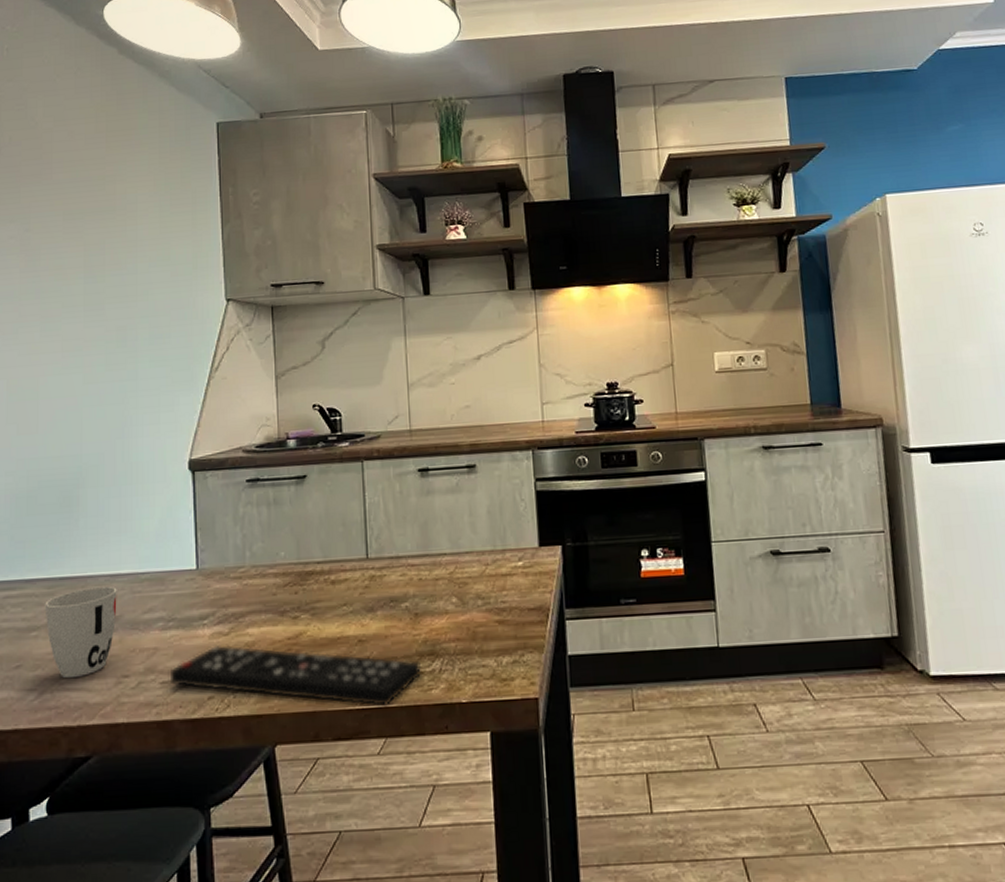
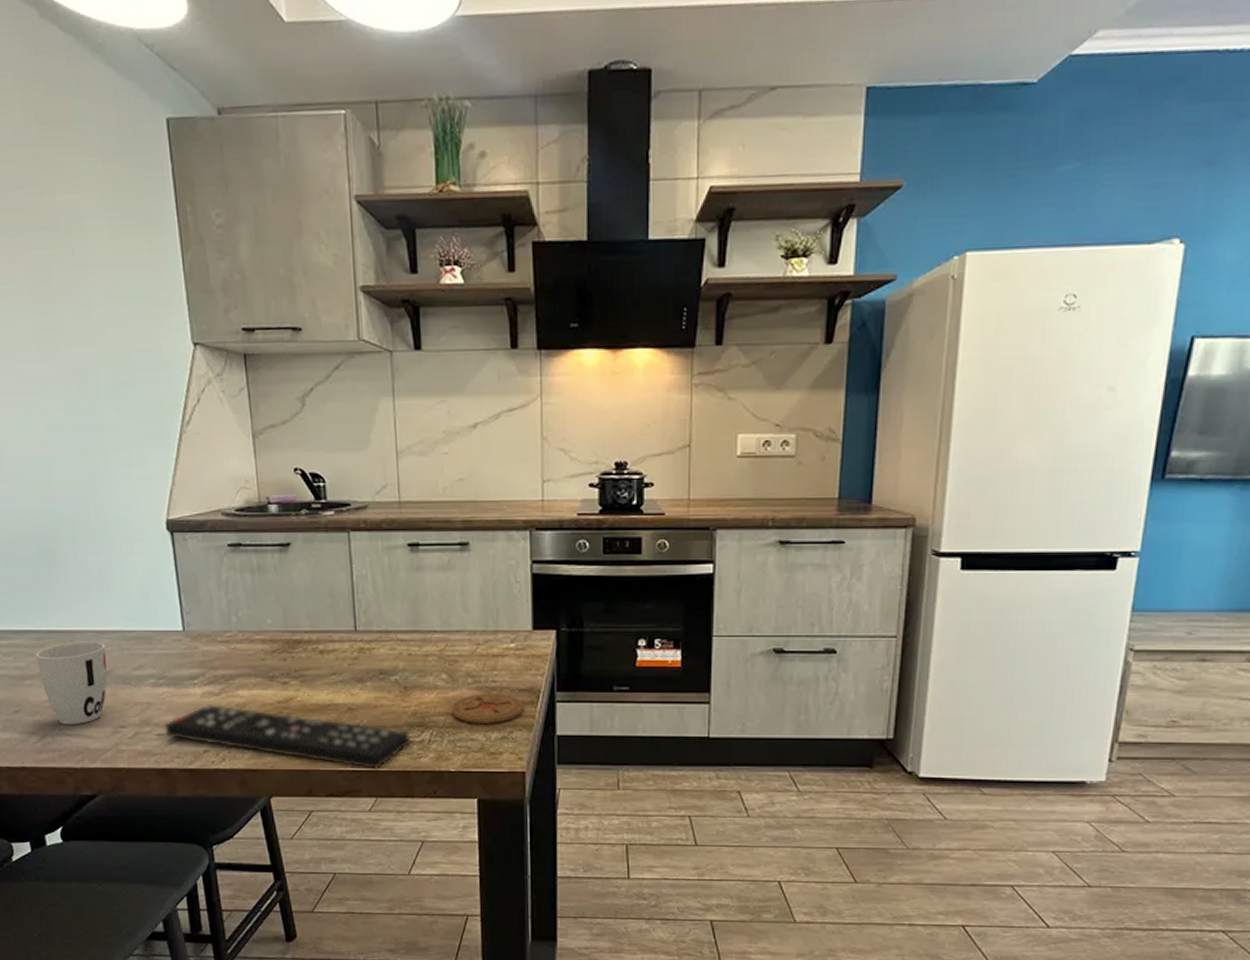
coaster: none [461,614,533,648] -> present [450,694,523,723]

